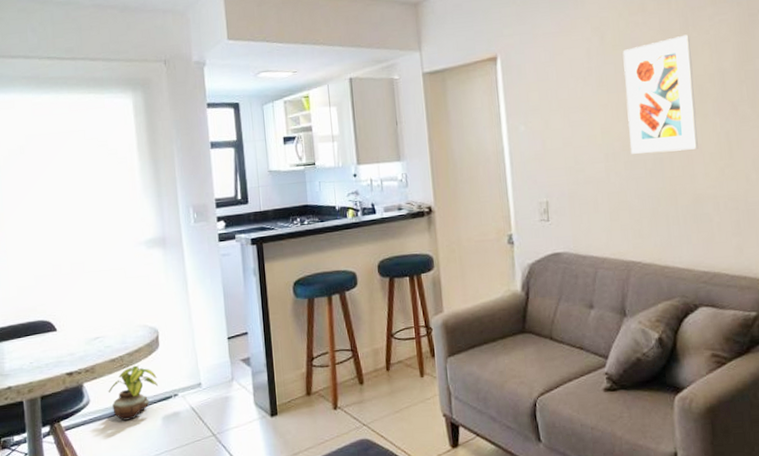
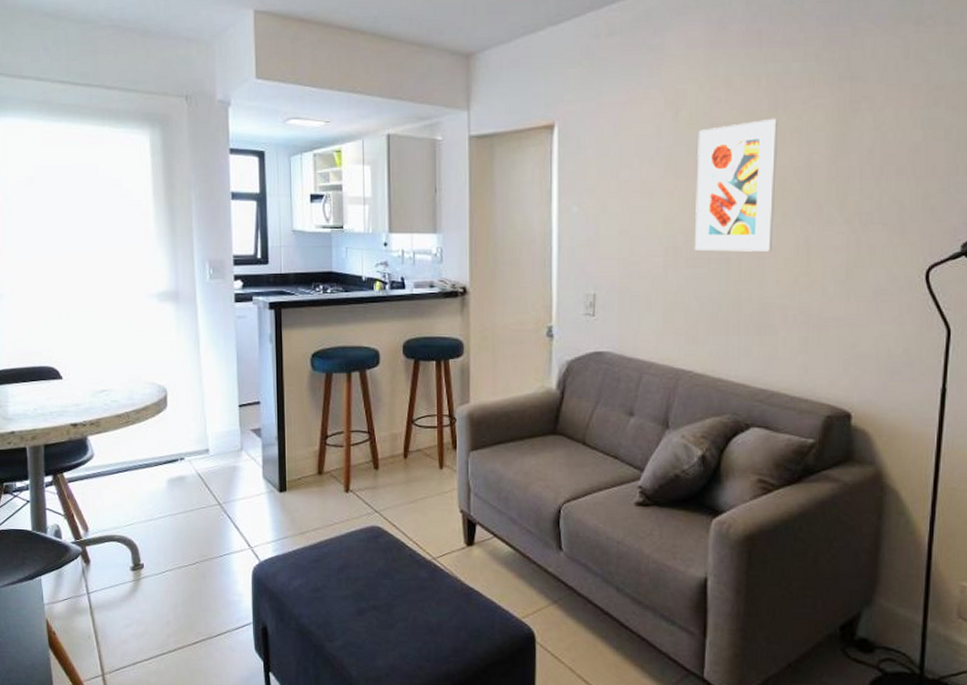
potted plant: present [108,364,158,421] -> none [113,422,164,479]

